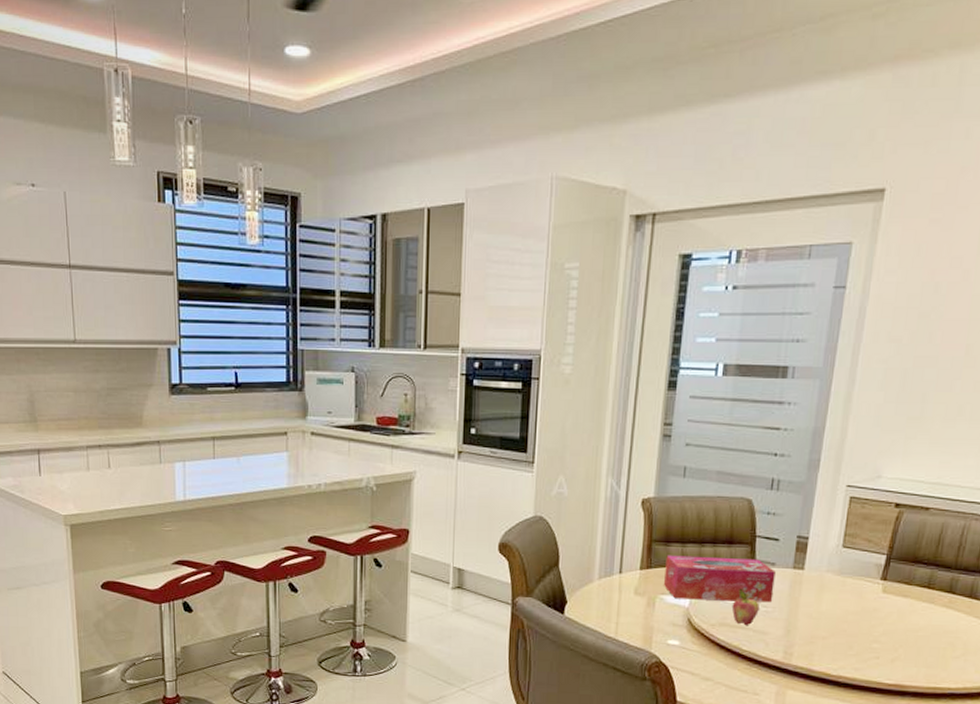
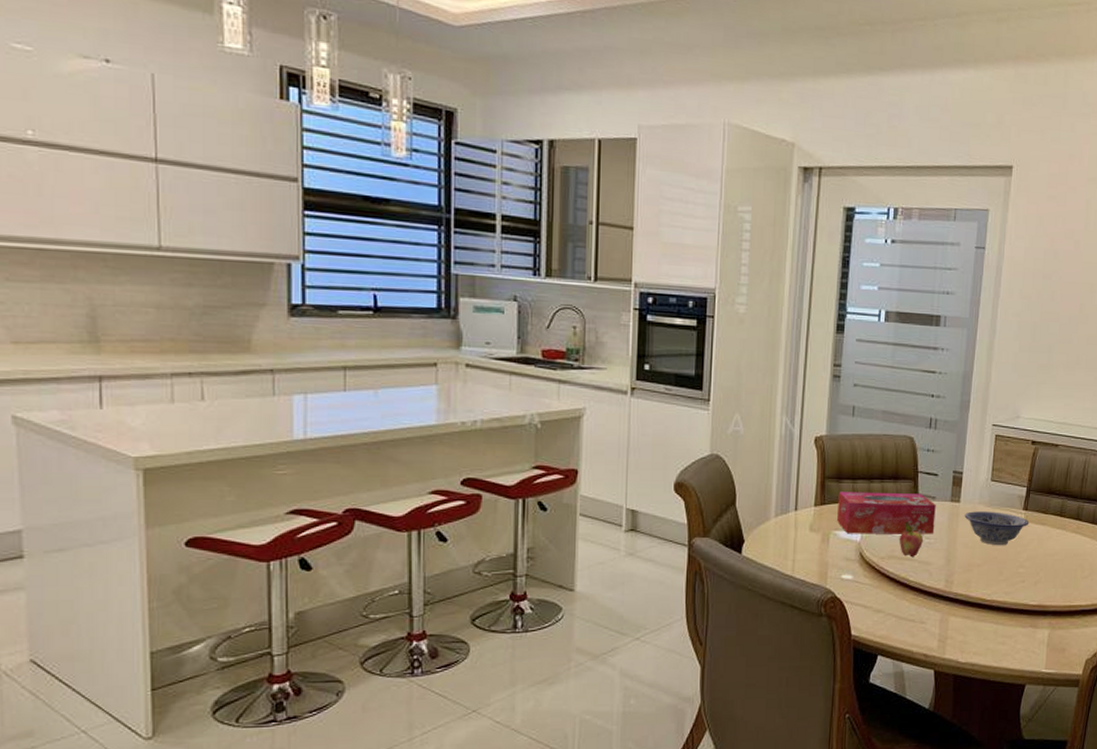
bowl: none [808,579,888,618] -> present [964,511,1030,546]

